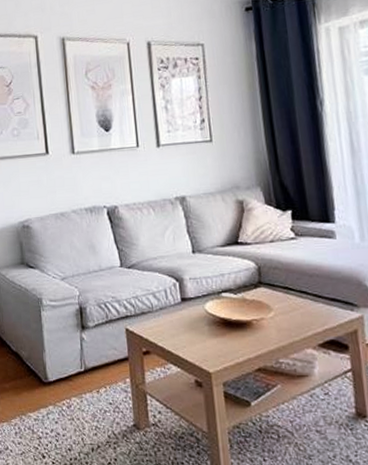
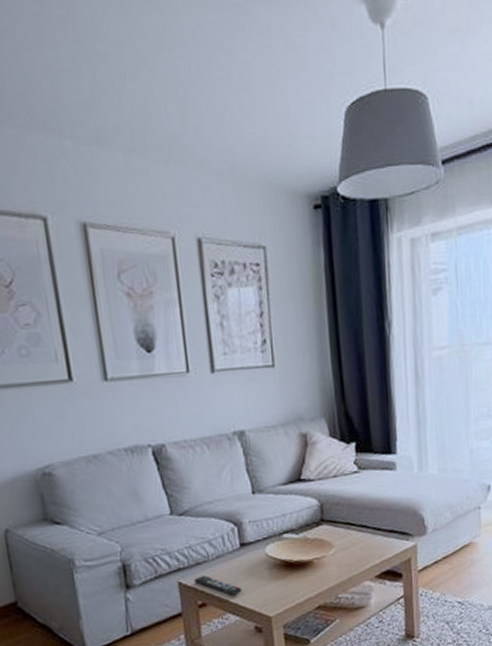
remote control: none [139,325,183,346] -> present [193,575,242,595]

